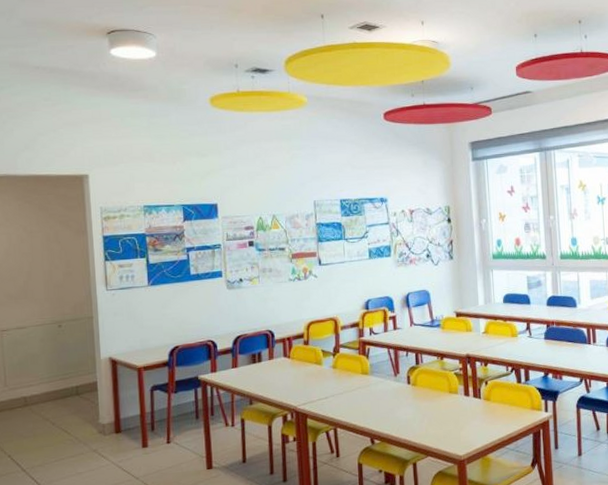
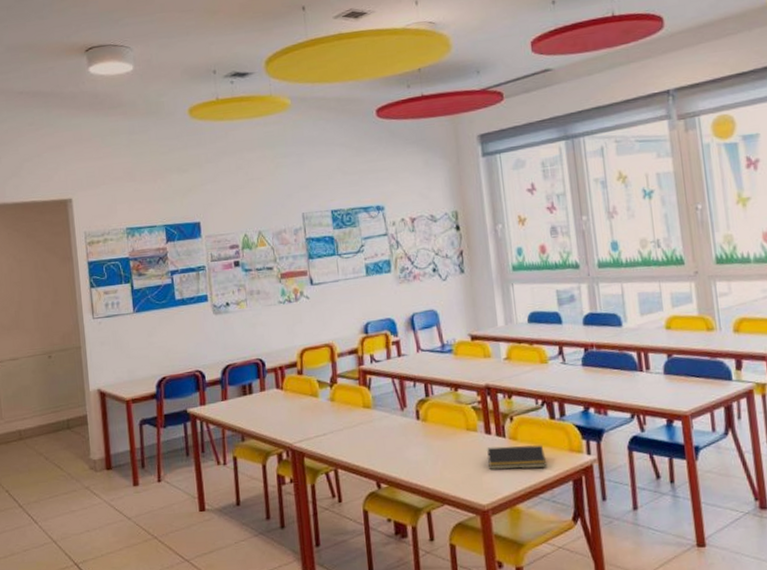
notepad: none [465,404,513,426] -> present [487,445,547,470]

